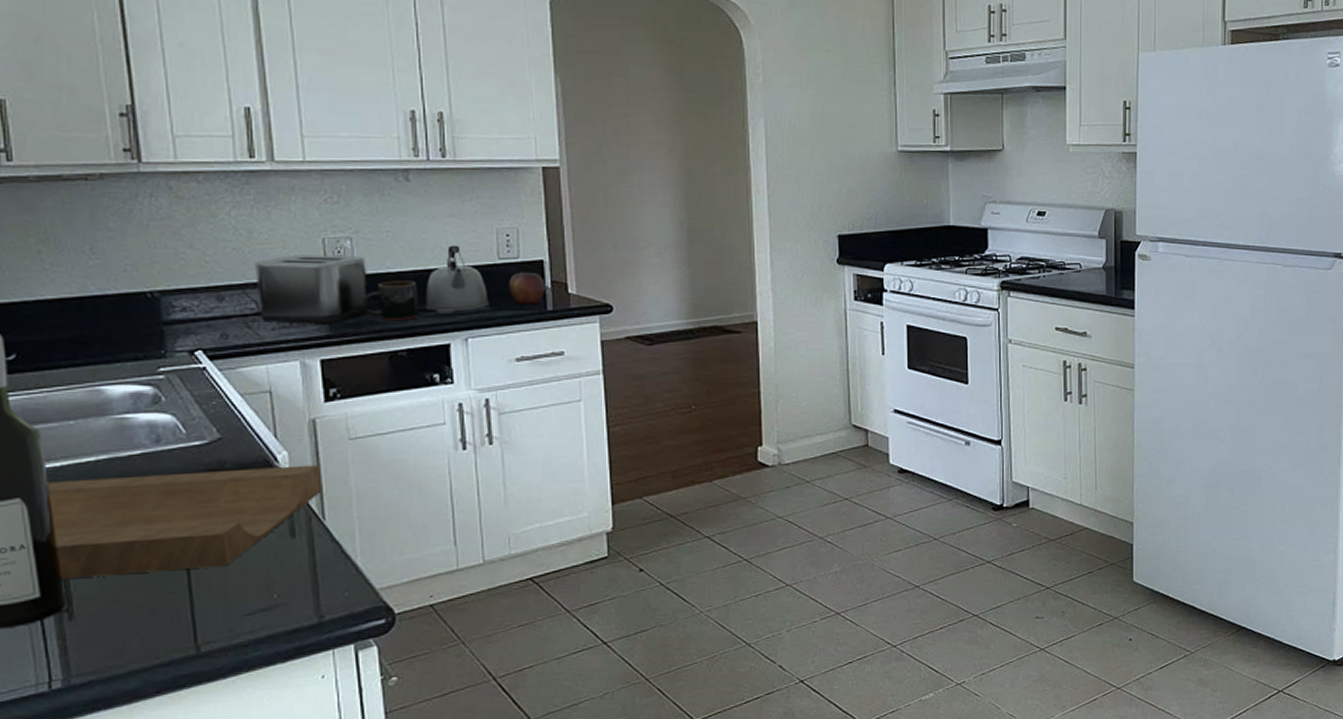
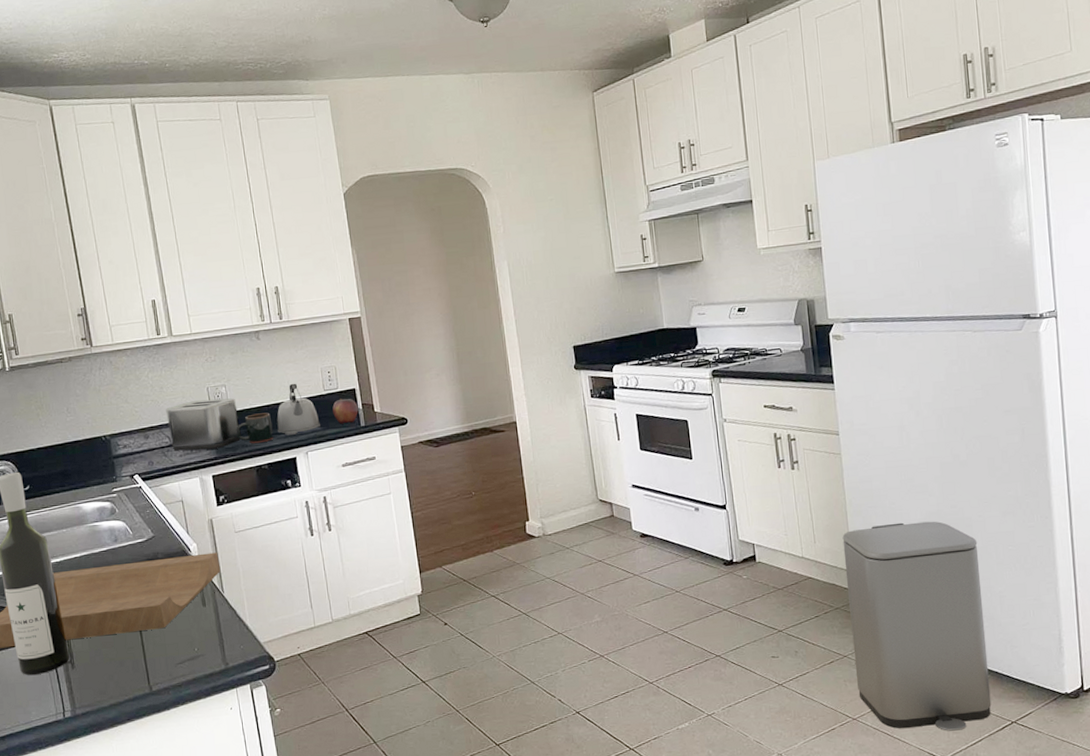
pedal bin: none [1125,471,1265,701] -> present [842,521,992,732]

